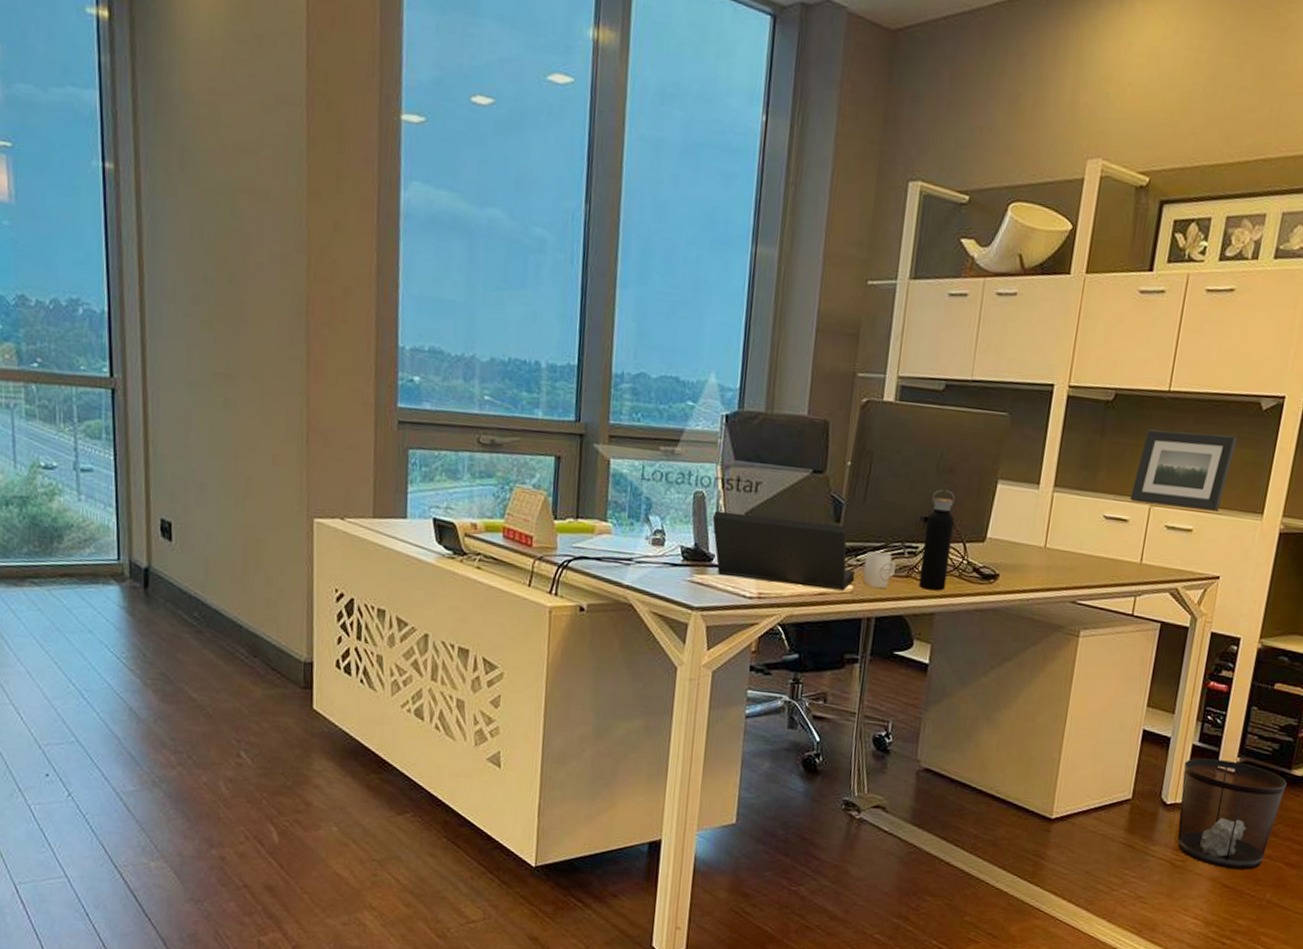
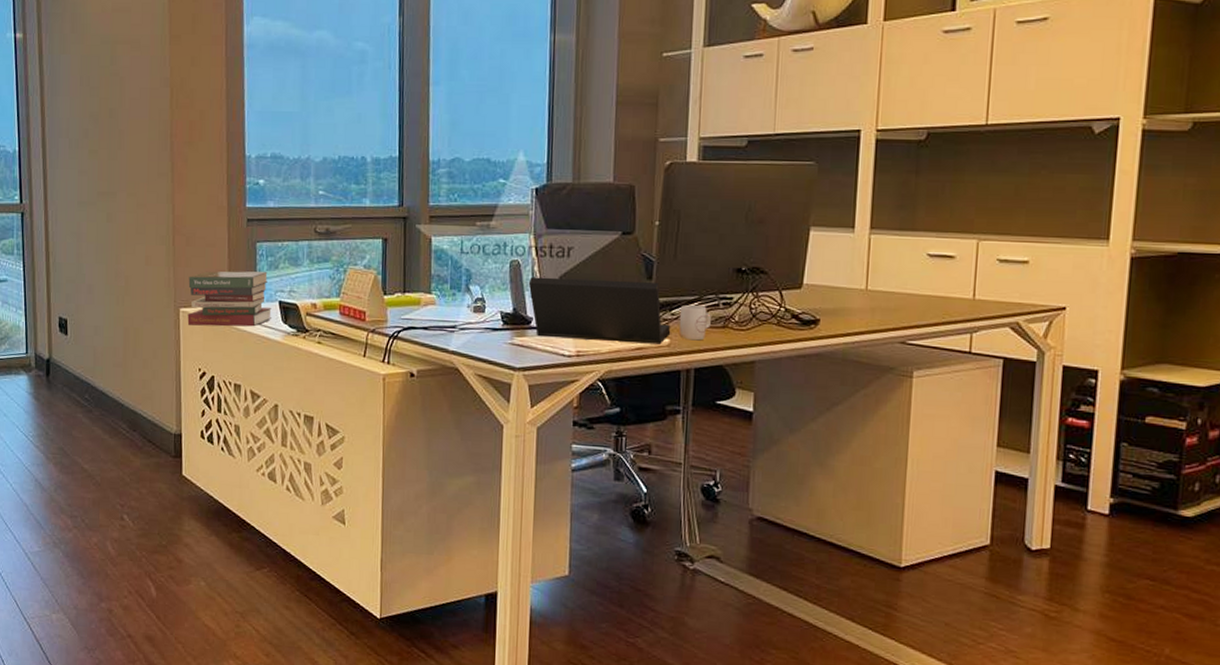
books: none [322,477,424,546] -> present [187,271,272,327]
water bottle: present [919,489,955,591] -> none [736,240,768,339]
picture frame: present [1130,429,1237,512] -> none [954,162,1069,241]
waste bin: present [1177,758,1287,870] -> none [1047,499,1174,622]

